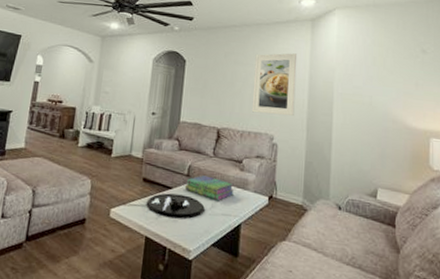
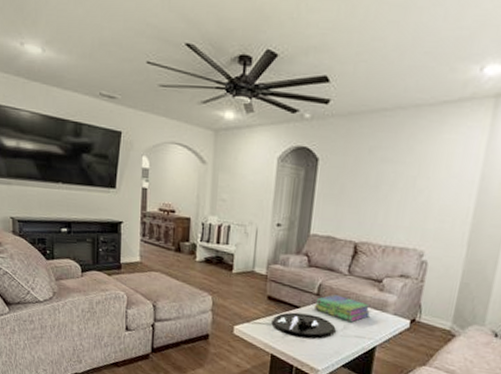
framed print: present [251,53,297,116] -> none [399,145,468,228]

